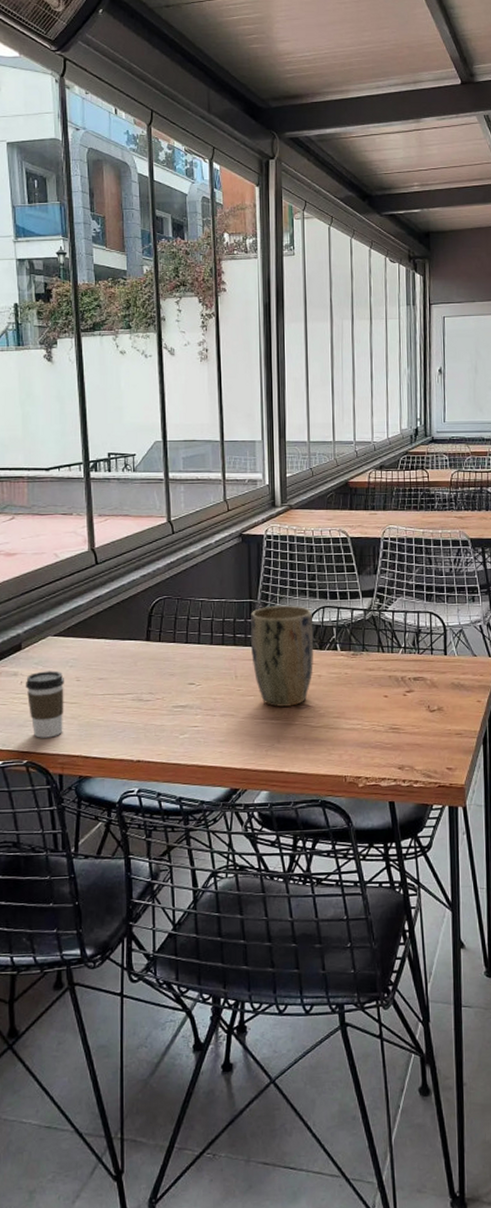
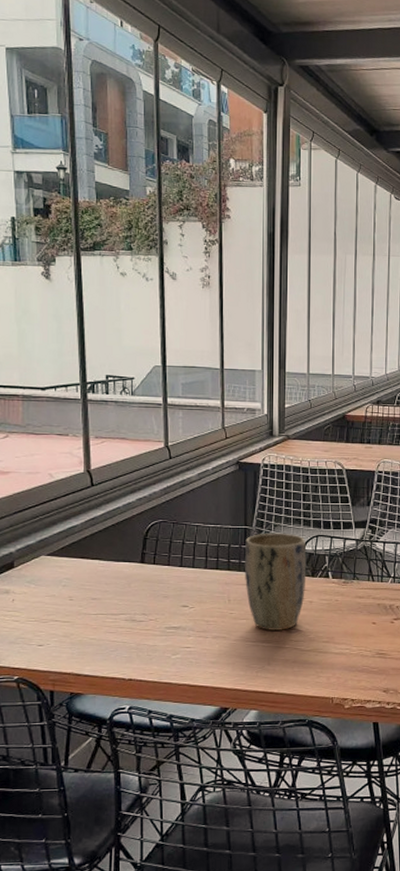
coffee cup: present [26,670,64,738] -> none [18,589,57,655]

